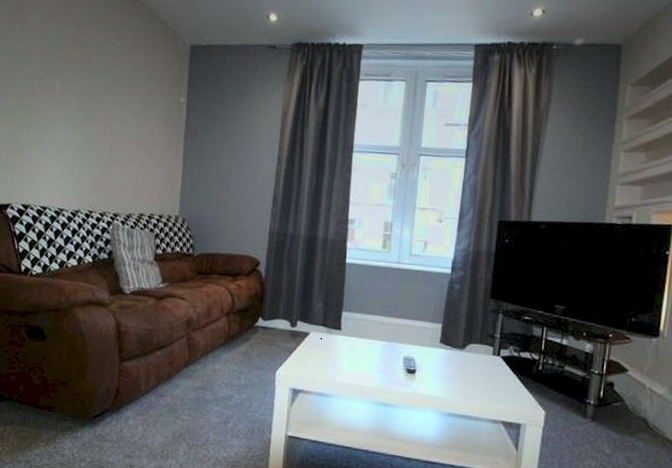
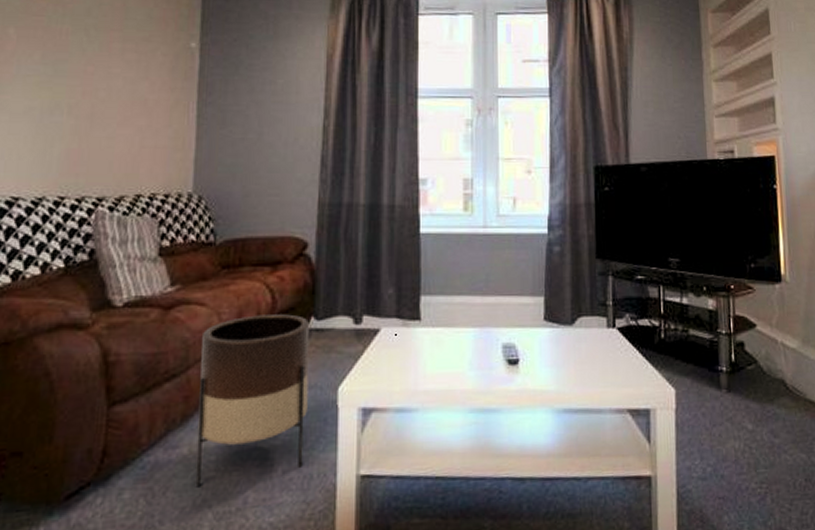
planter: none [175,311,258,425] -> present [195,314,310,488]

